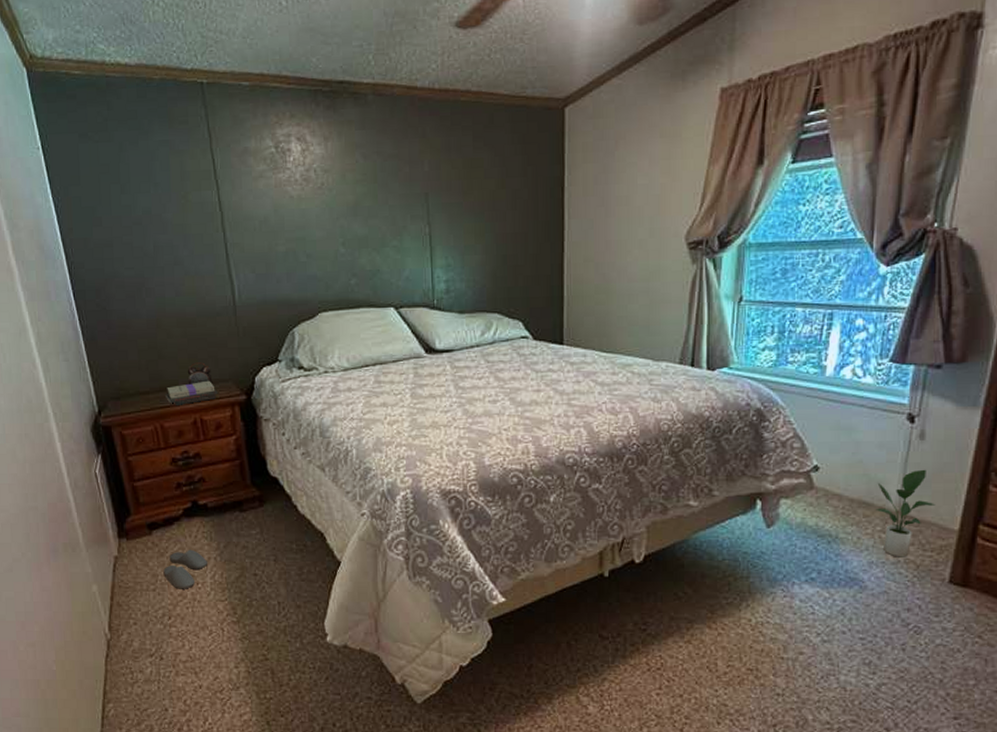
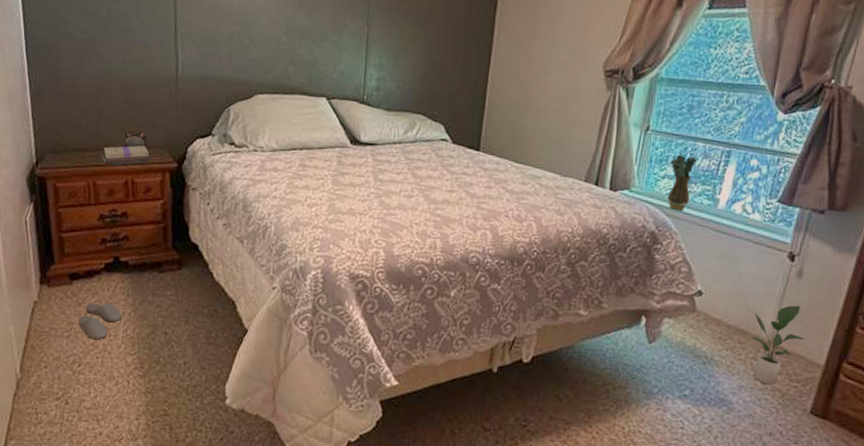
vase: none [768,321,797,383] -> present [667,153,696,210]

